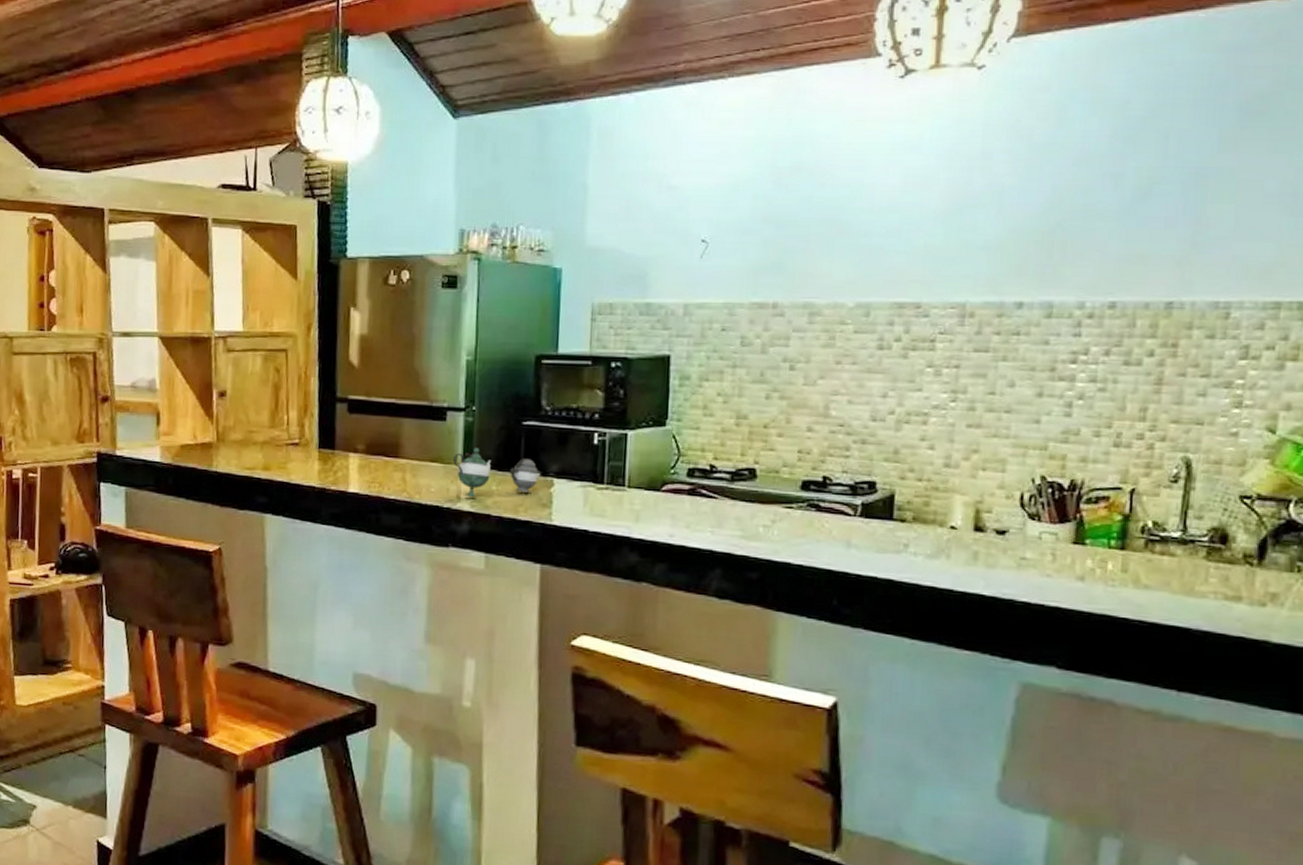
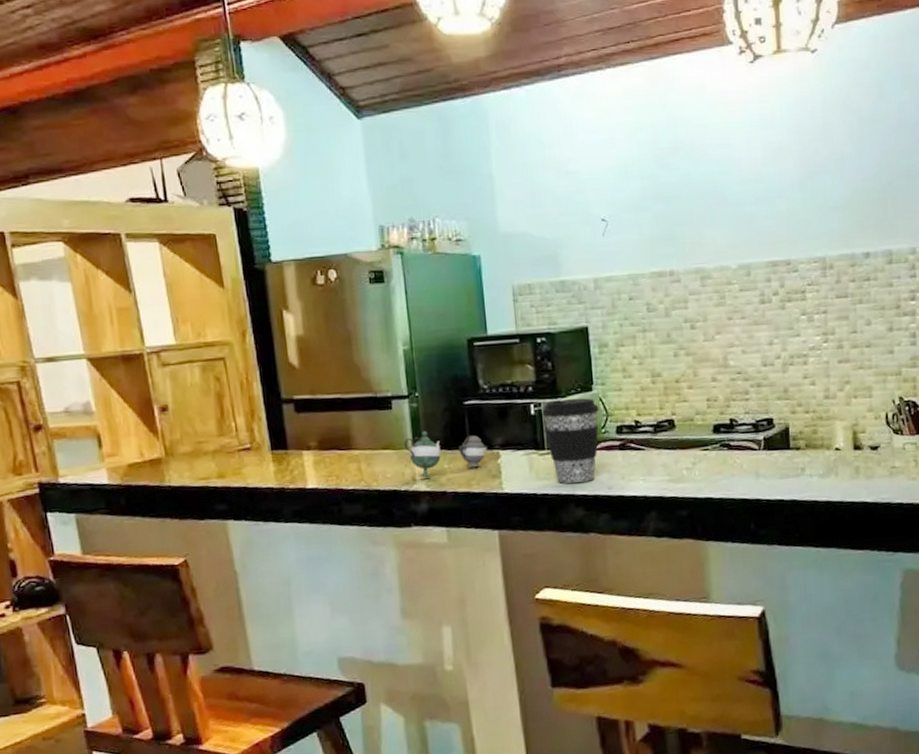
coffee cup: none [606,432,671,525] -> present [542,398,599,483]

